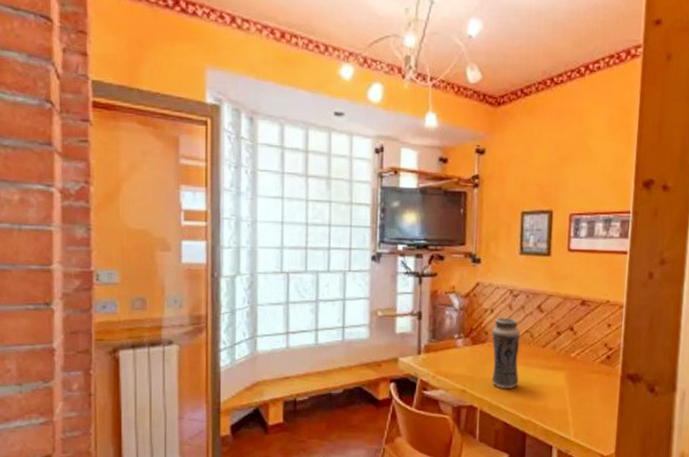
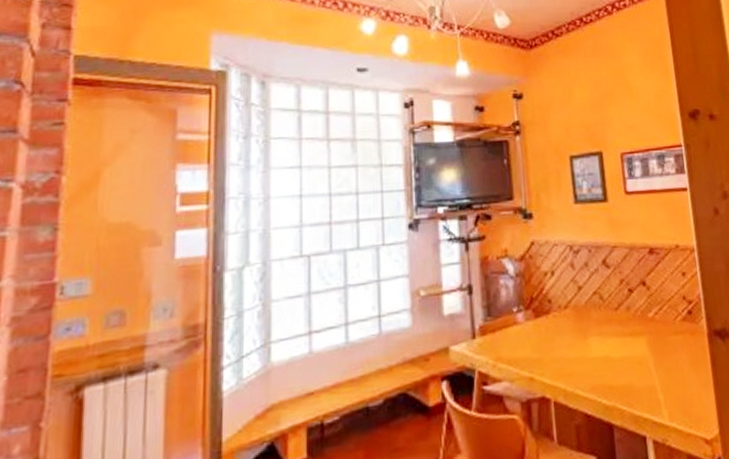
vase: present [491,317,520,390] -> none [556,279,595,370]

